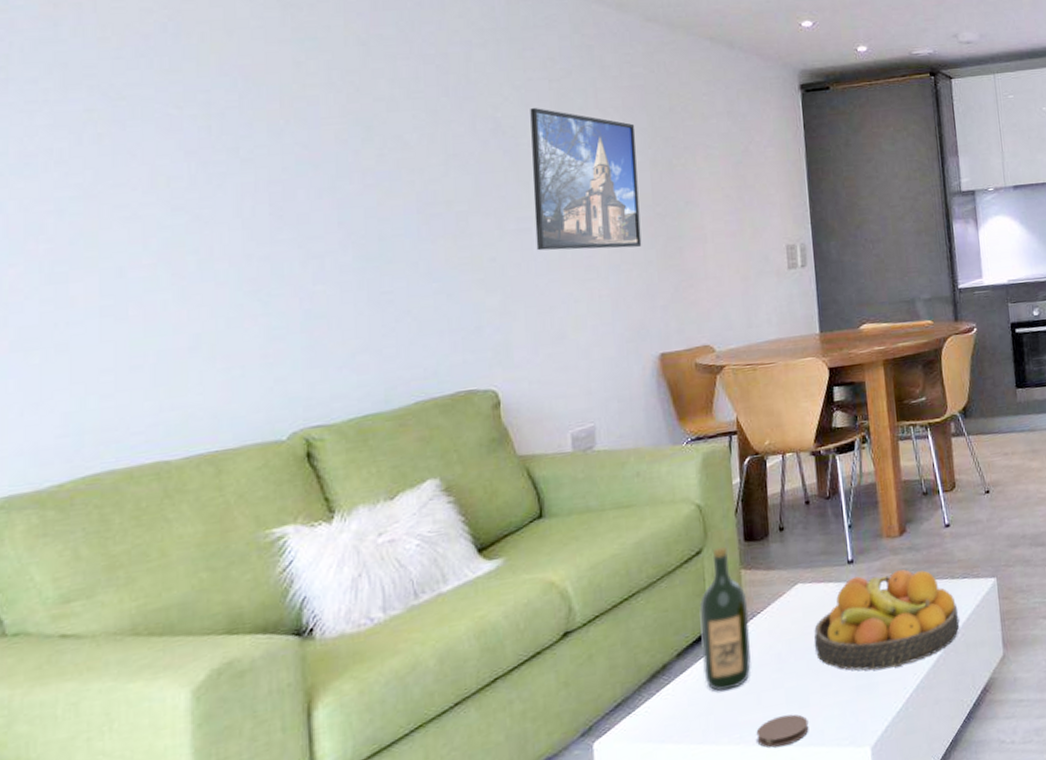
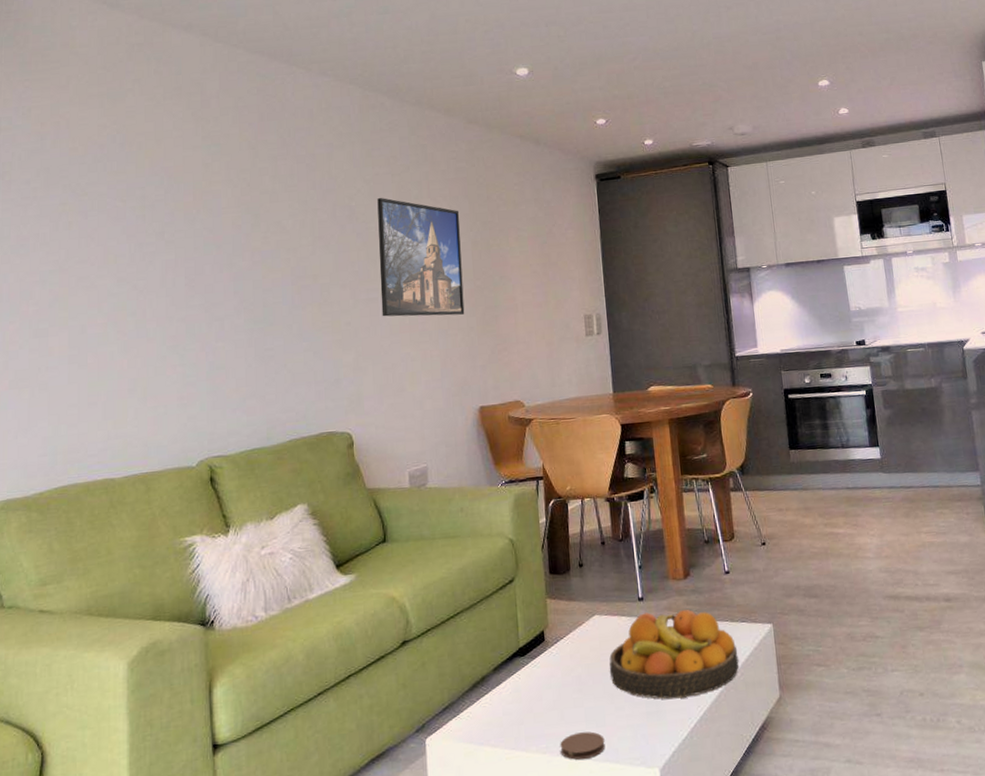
wine bottle: present [699,546,751,691] -> none [512,577,556,705]

